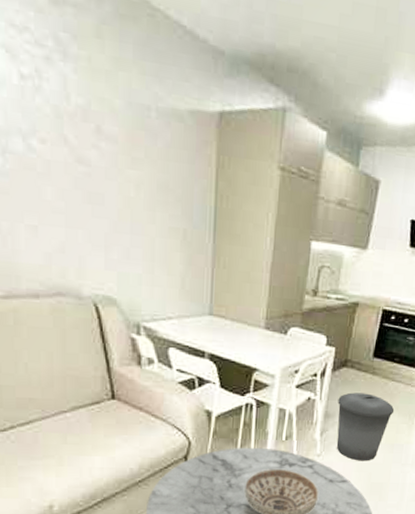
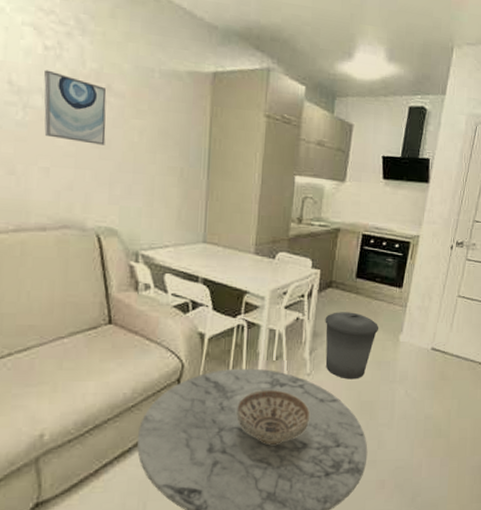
wall art: none [23,105,98,201] -> present [44,69,107,145]

